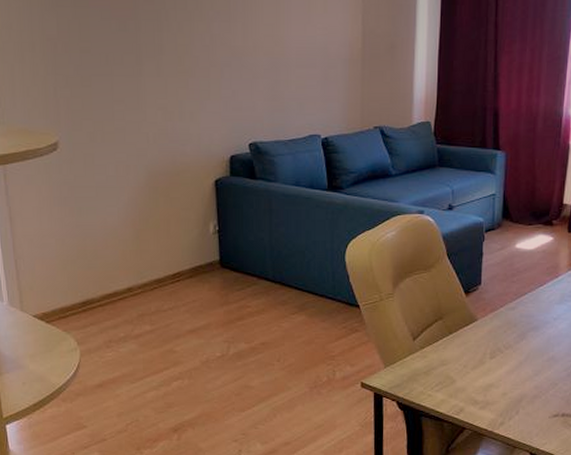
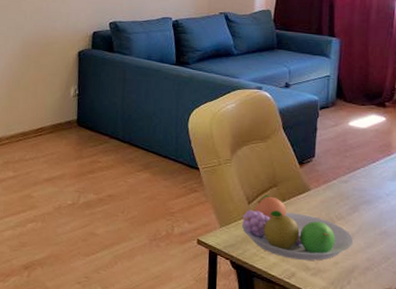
fruit bowl: none [407,329,522,394] -> present [241,195,354,261]

